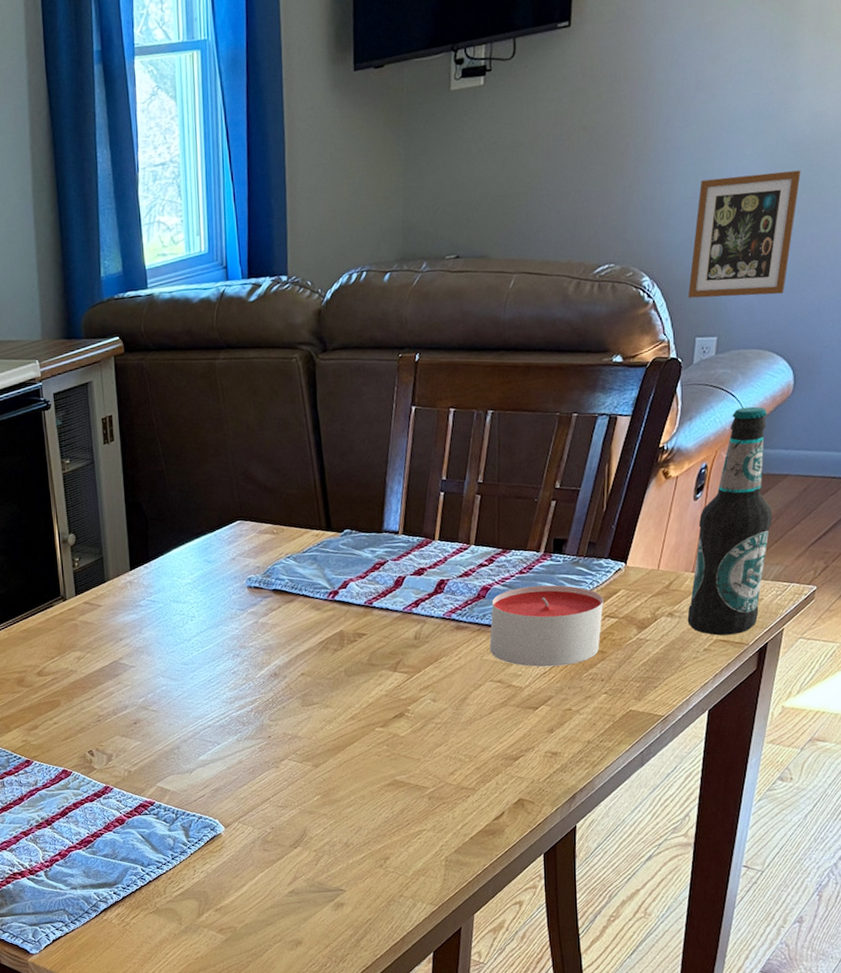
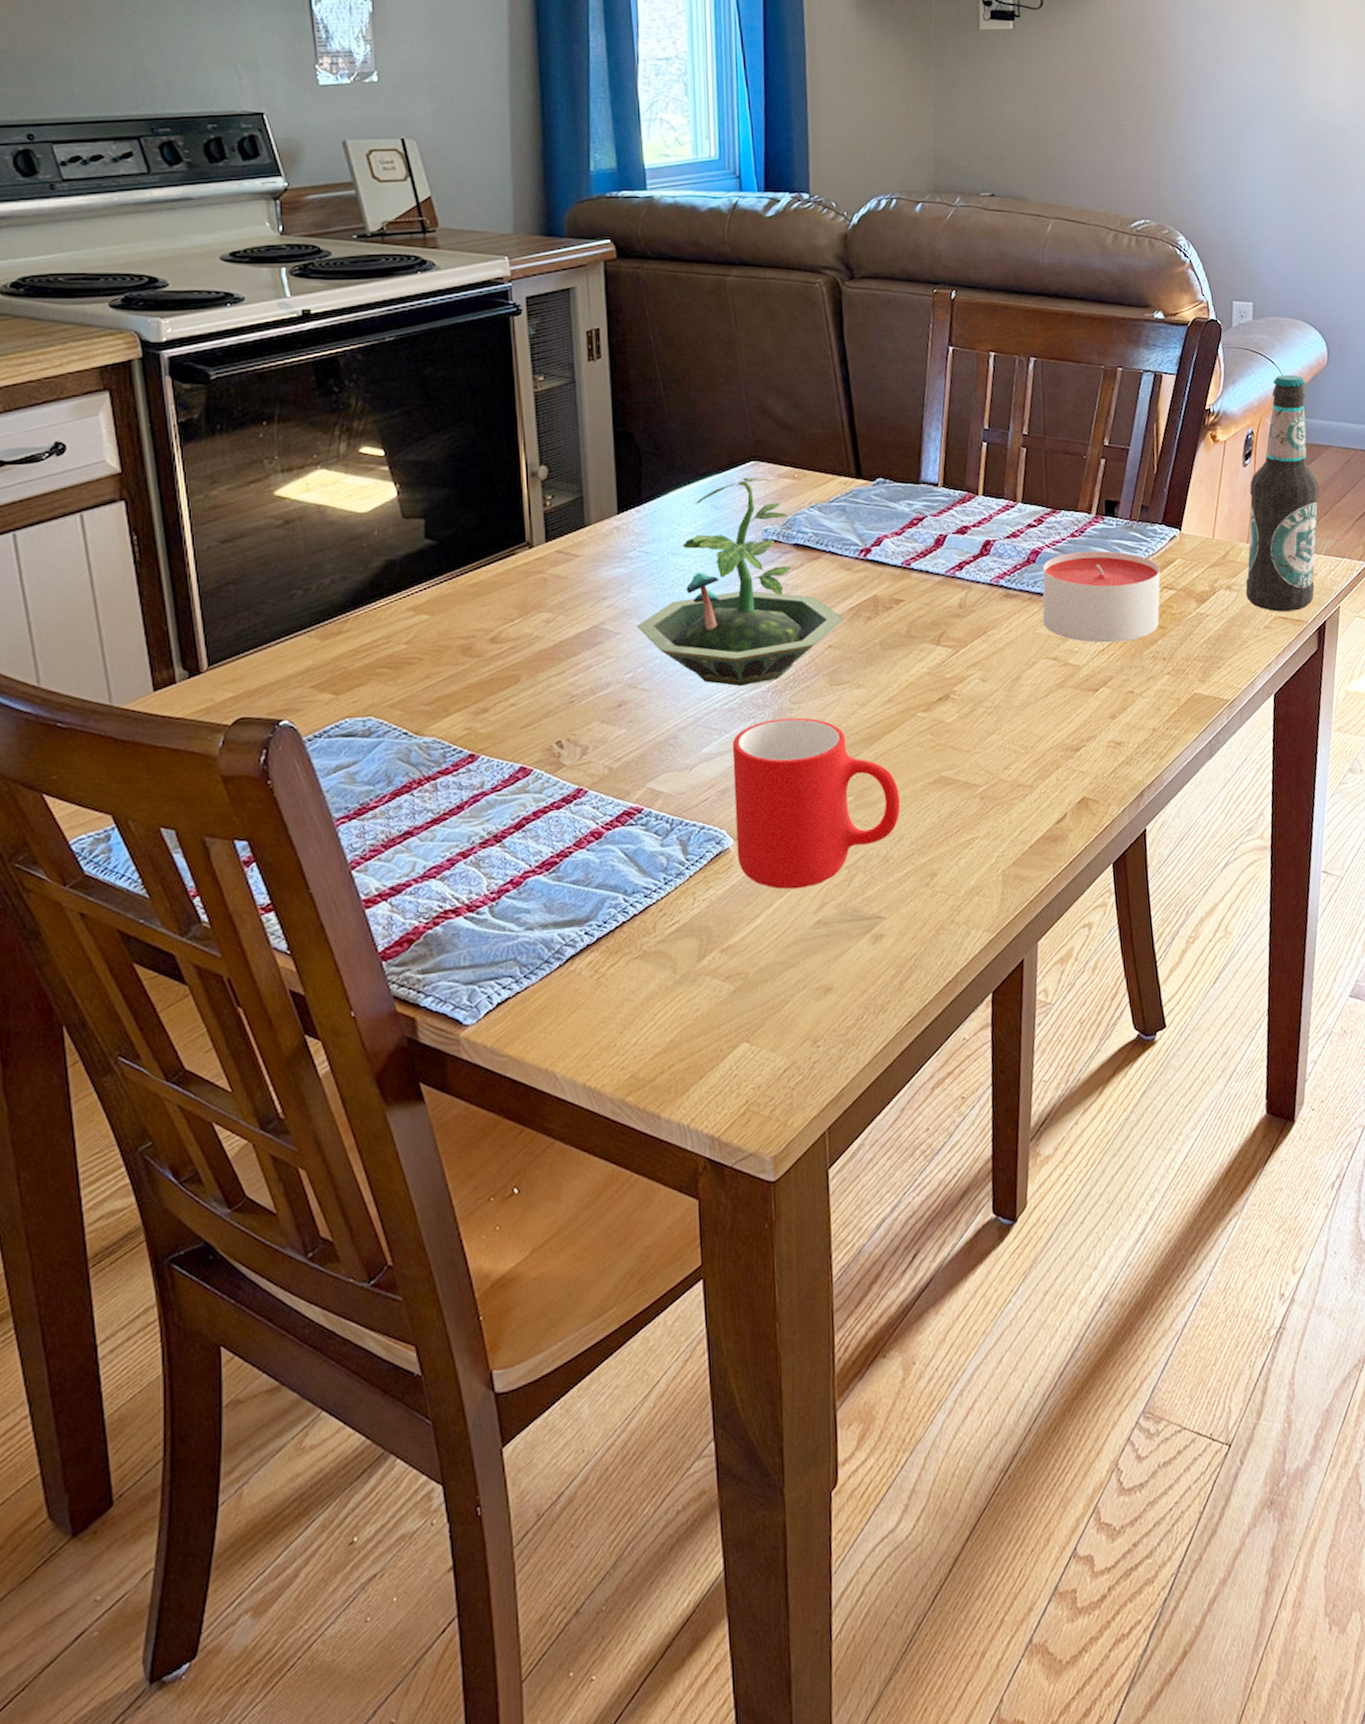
terrarium: none [147,534,315,708] -> present [637,477,844,687]
cup: none [223,732,360,866] -> present [732,717,900,890]
picture frame: present [687,170,801,298] -> none [1222,149,1317,266]

